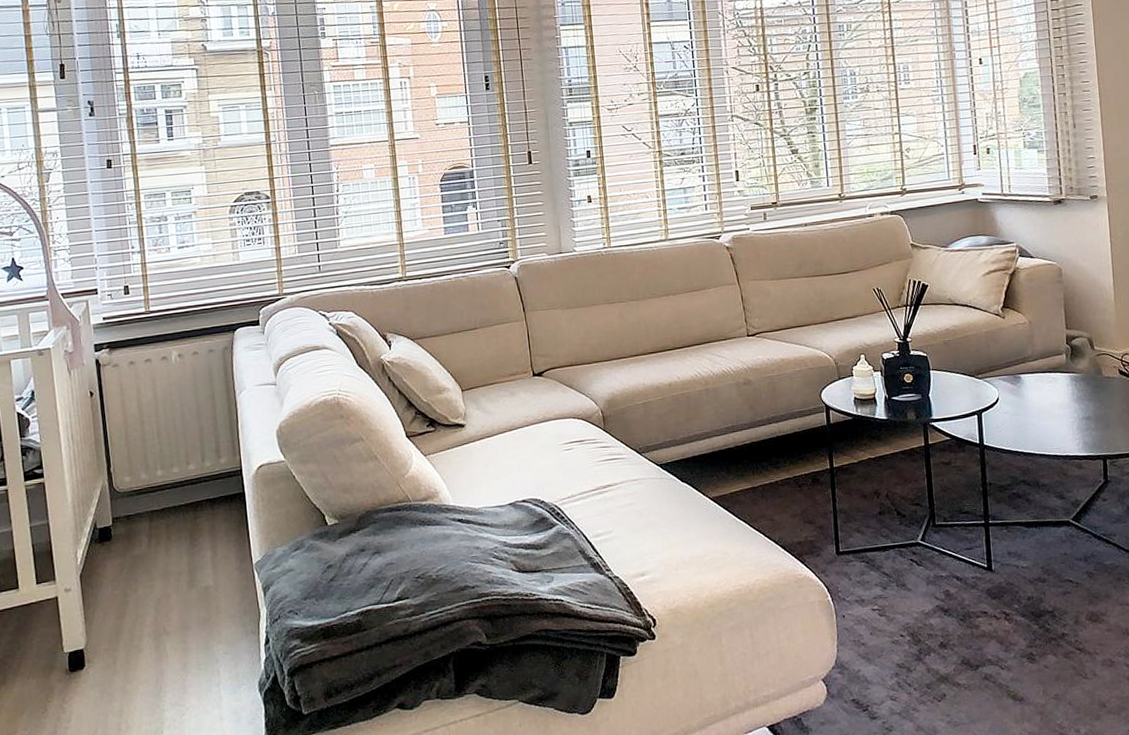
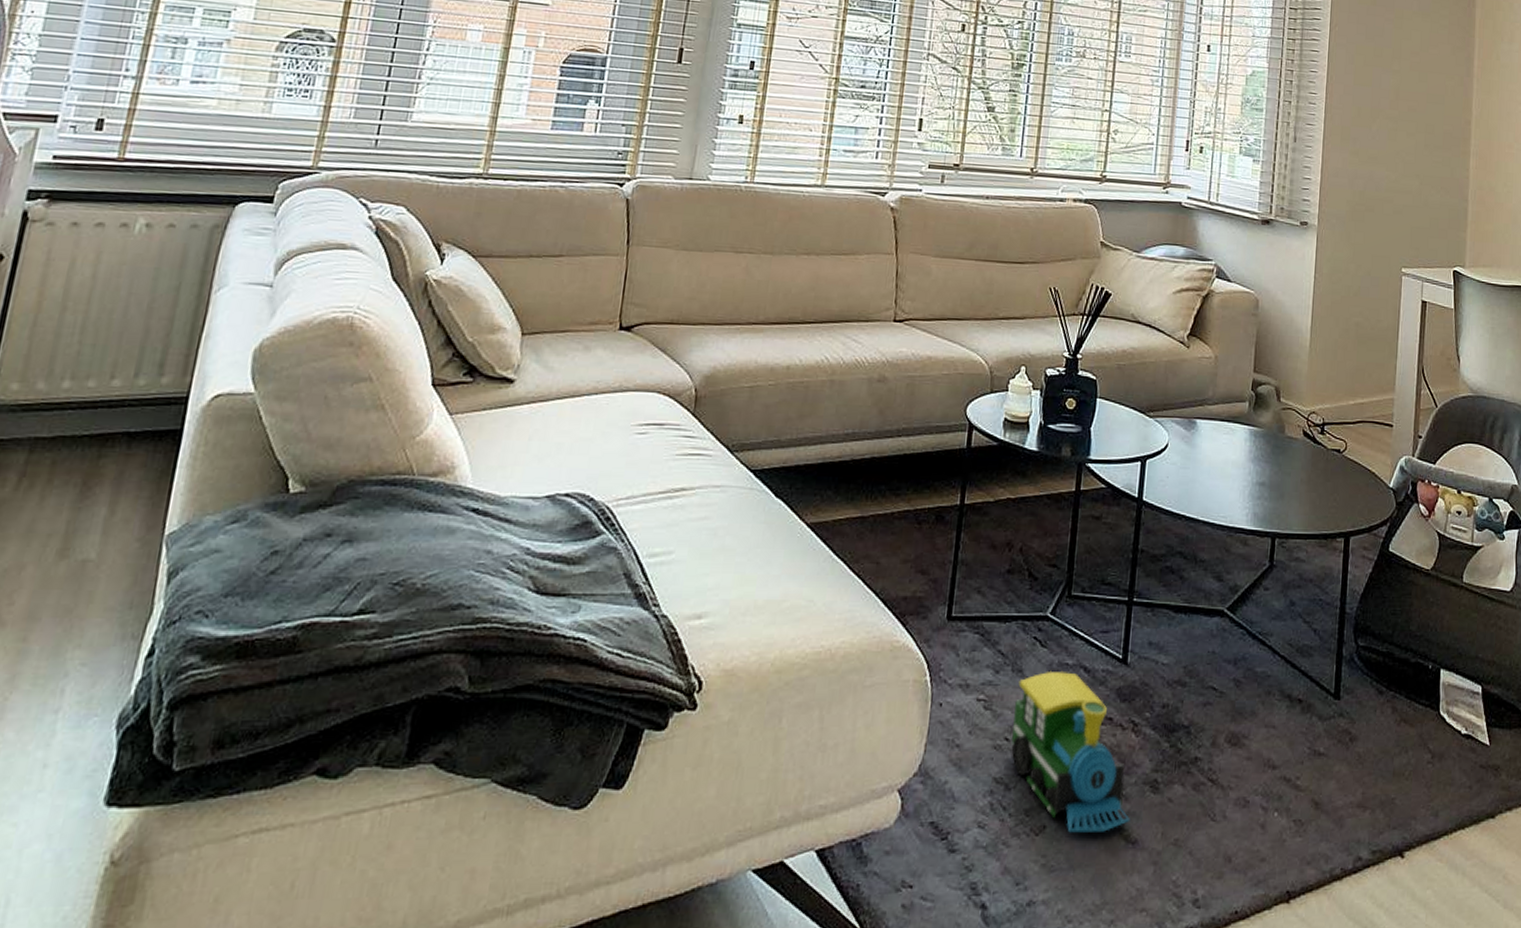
toy train: none [904,582,1015,697] -> present [1012,670,1131,833]

